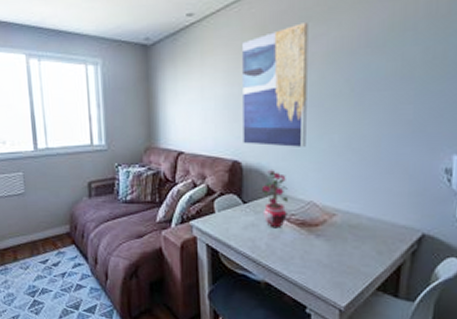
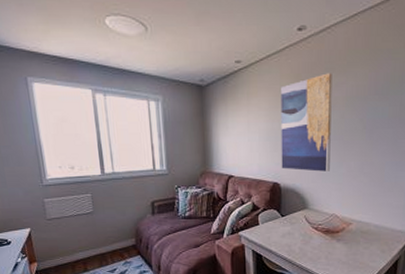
potted plant: present [261,170,289,229] -> none [295,190,317,236]

